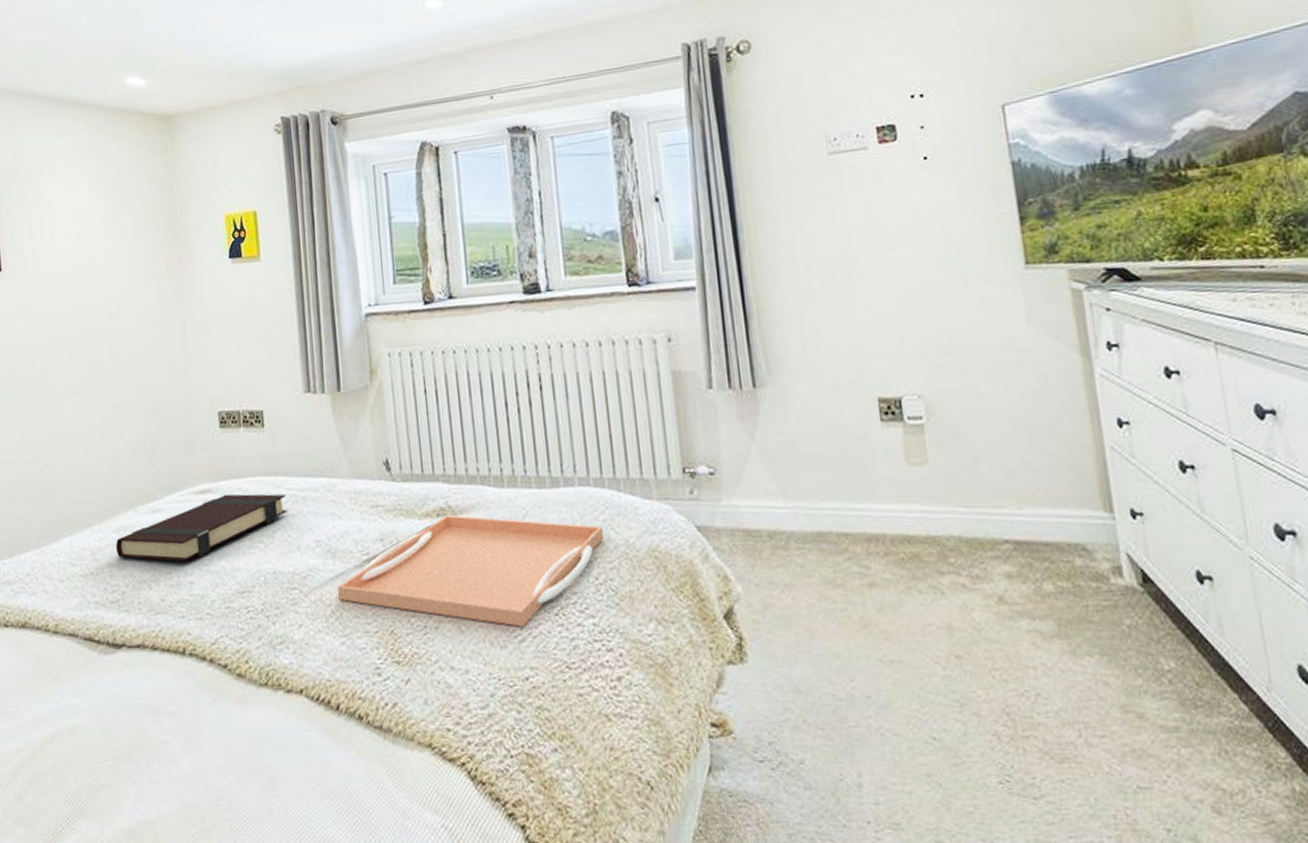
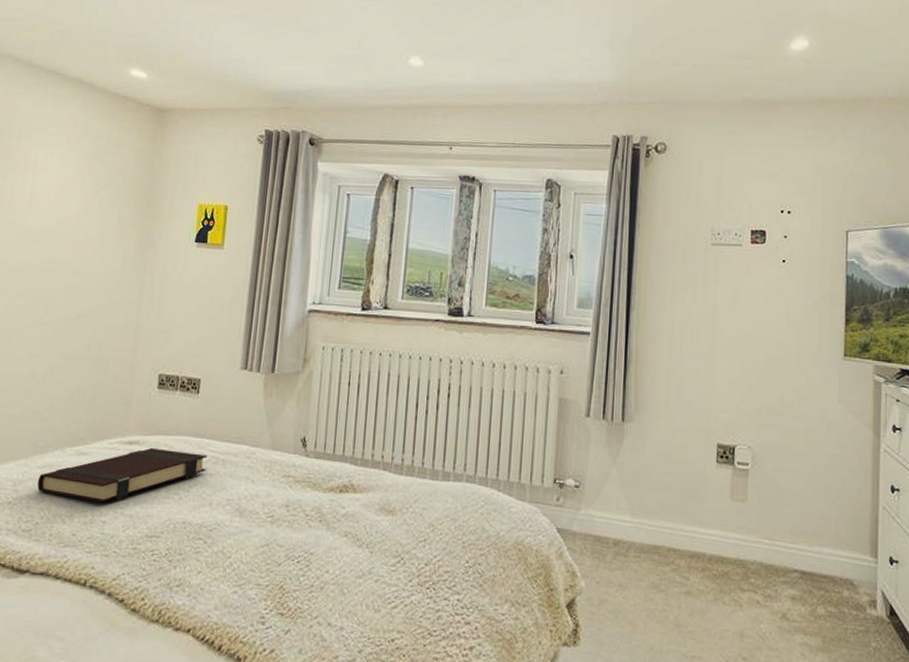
serving tray: present [338,515,604,627] -> none [239,492,480,596]

